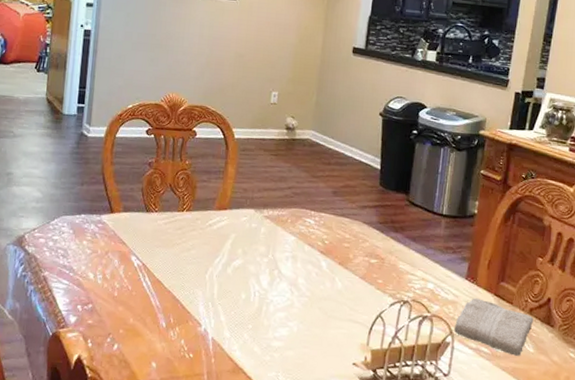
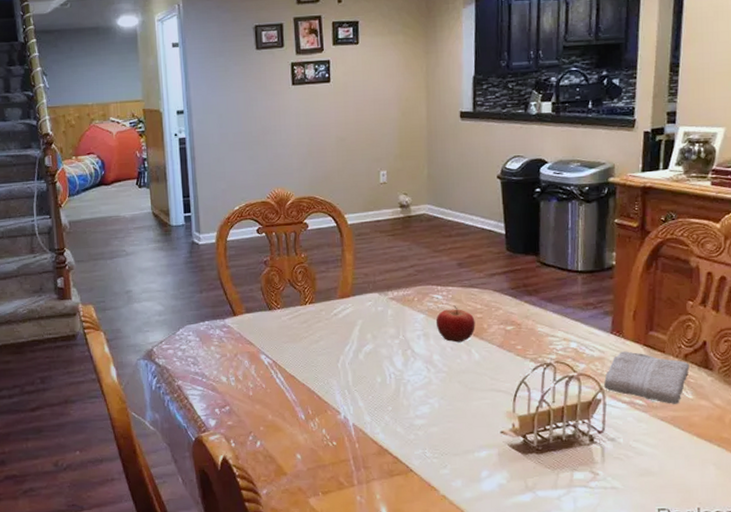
fruit: none [305,232,342,269] -> present [435,305,475,343]

